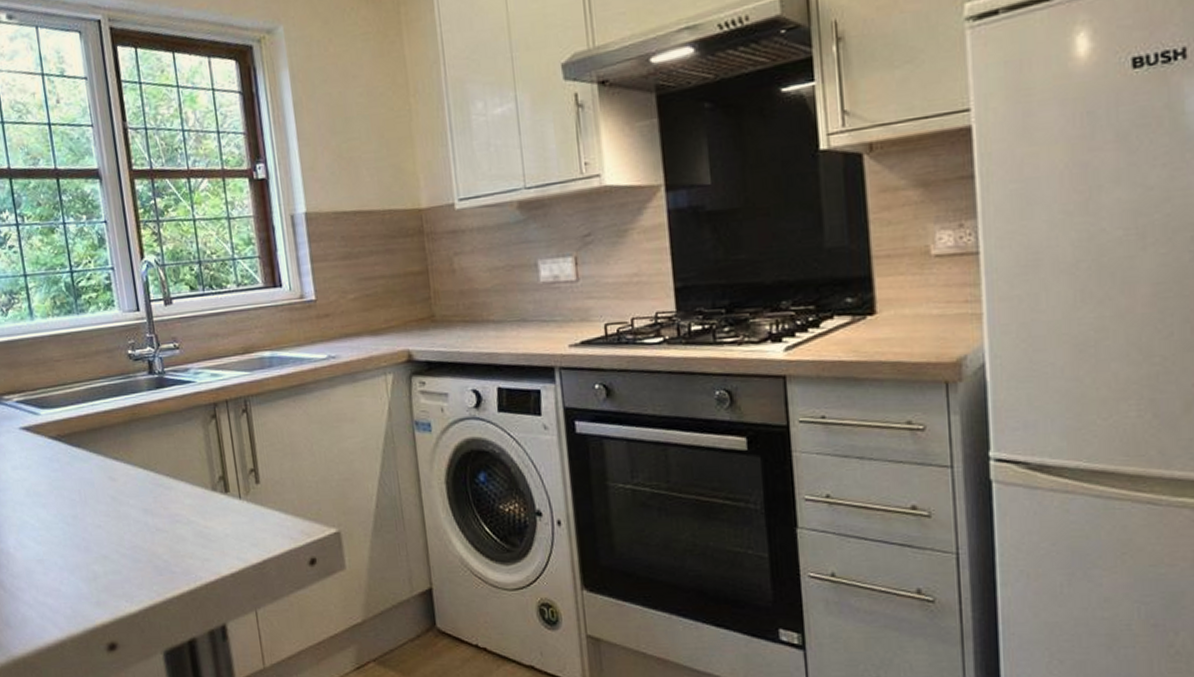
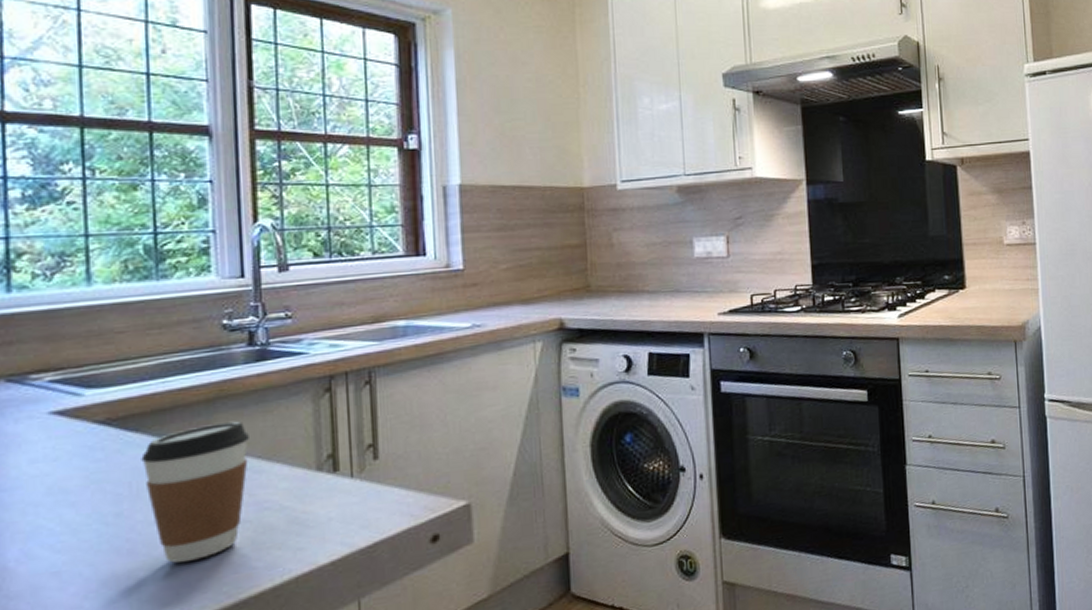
coffee cup: none [84,441,161,561] -> present [141,421,249,563]

